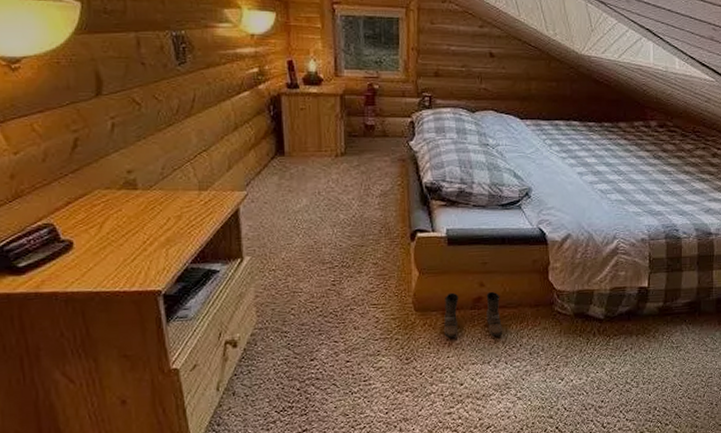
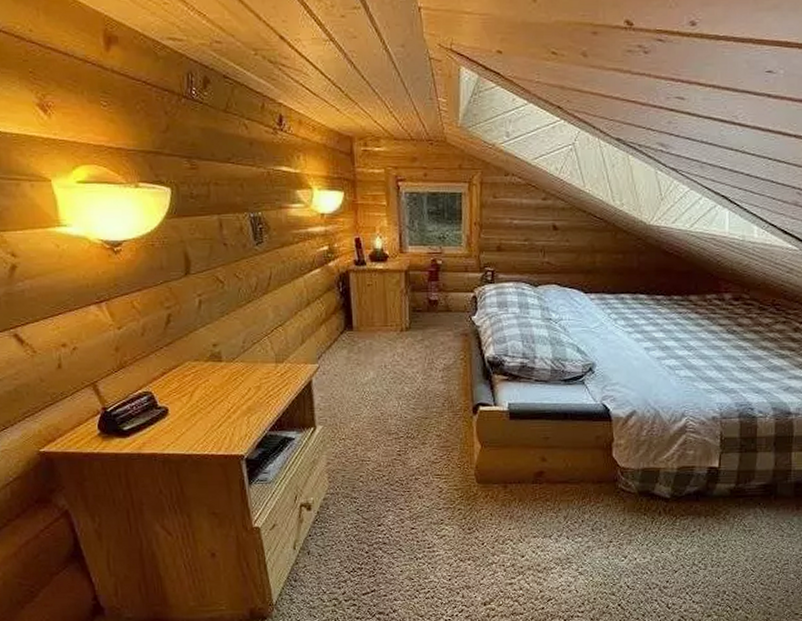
boots: present [444,291,503,339] -> none [506,466,565,511]

